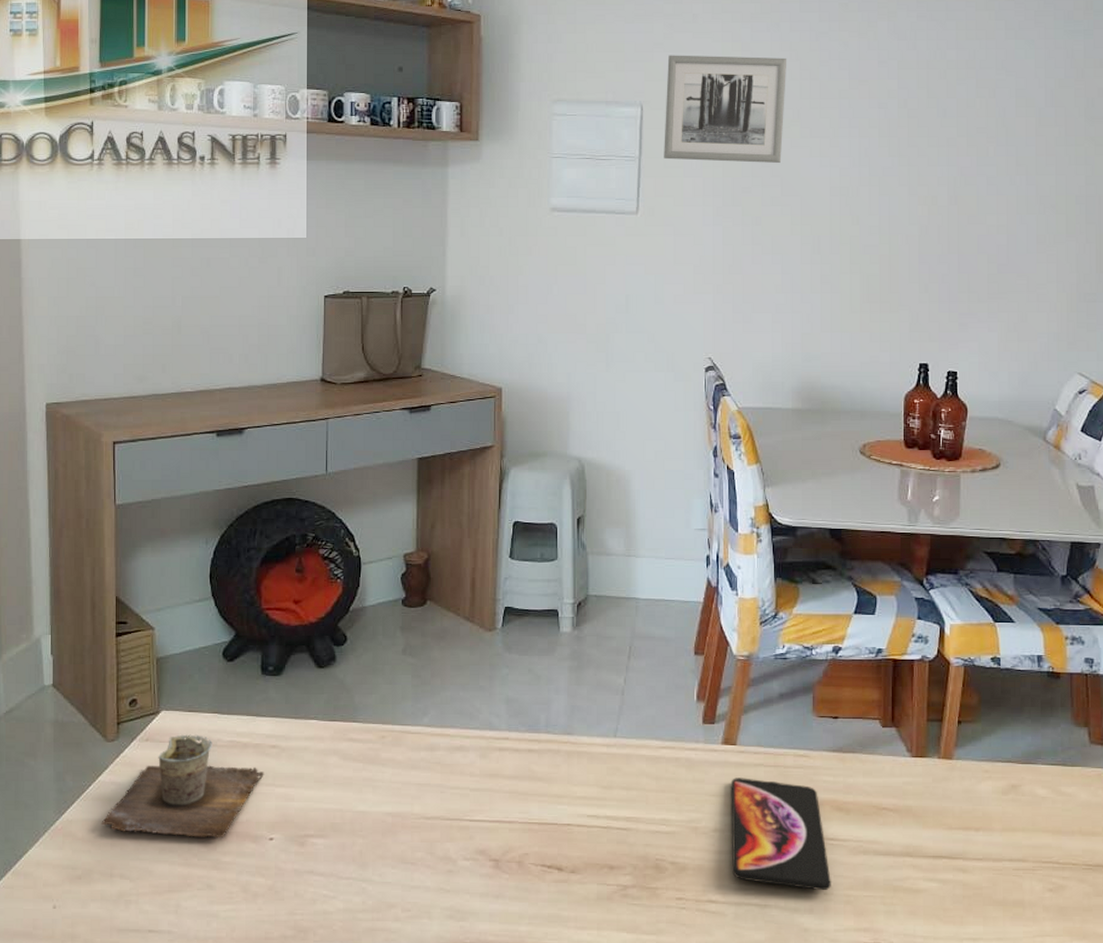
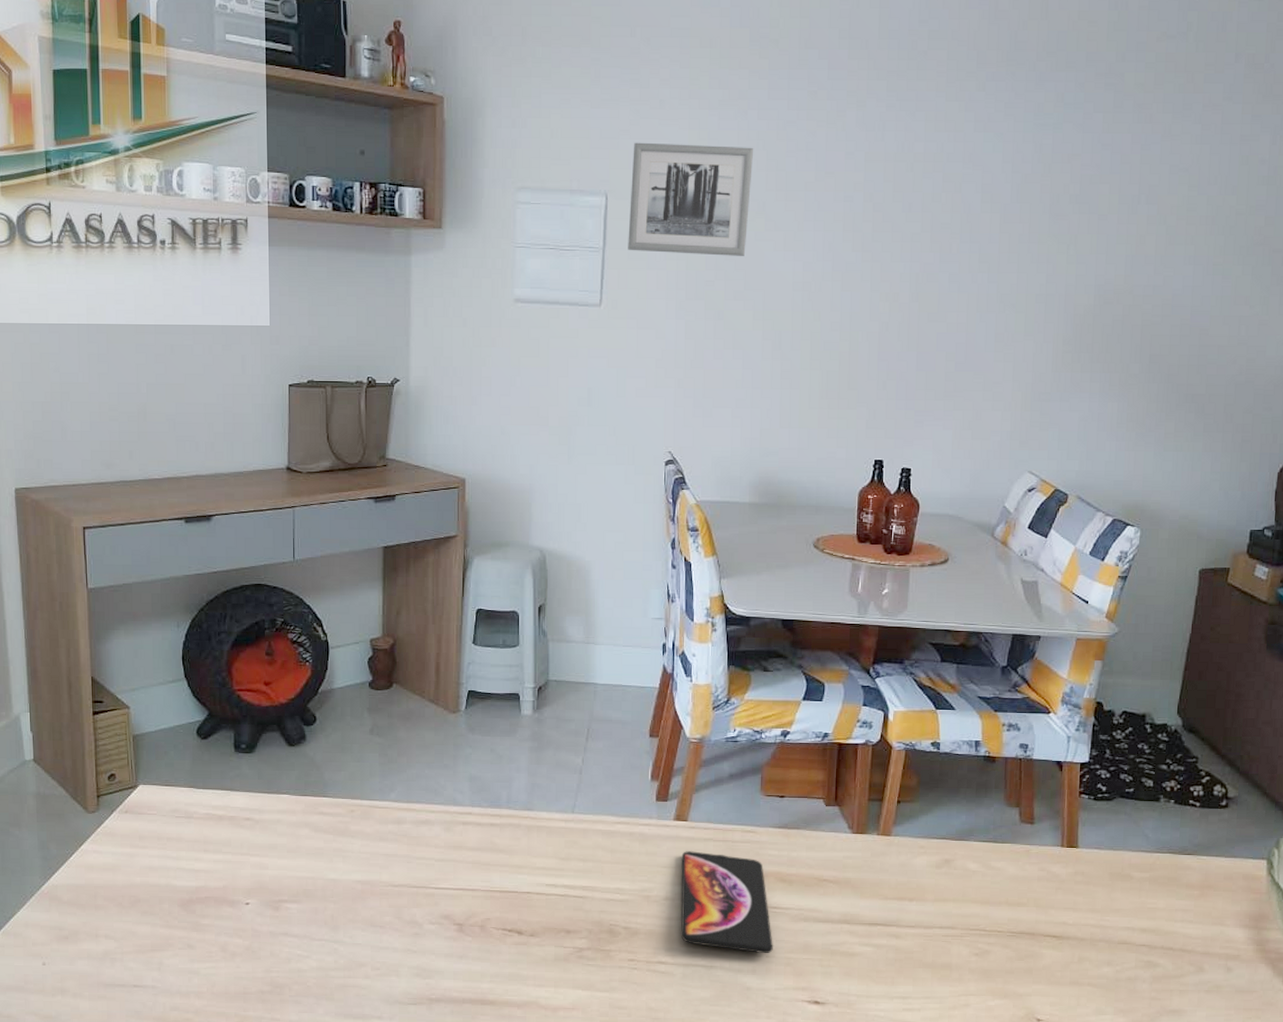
cup: present [101,734,264,838] -> none [85,807,239,902]

